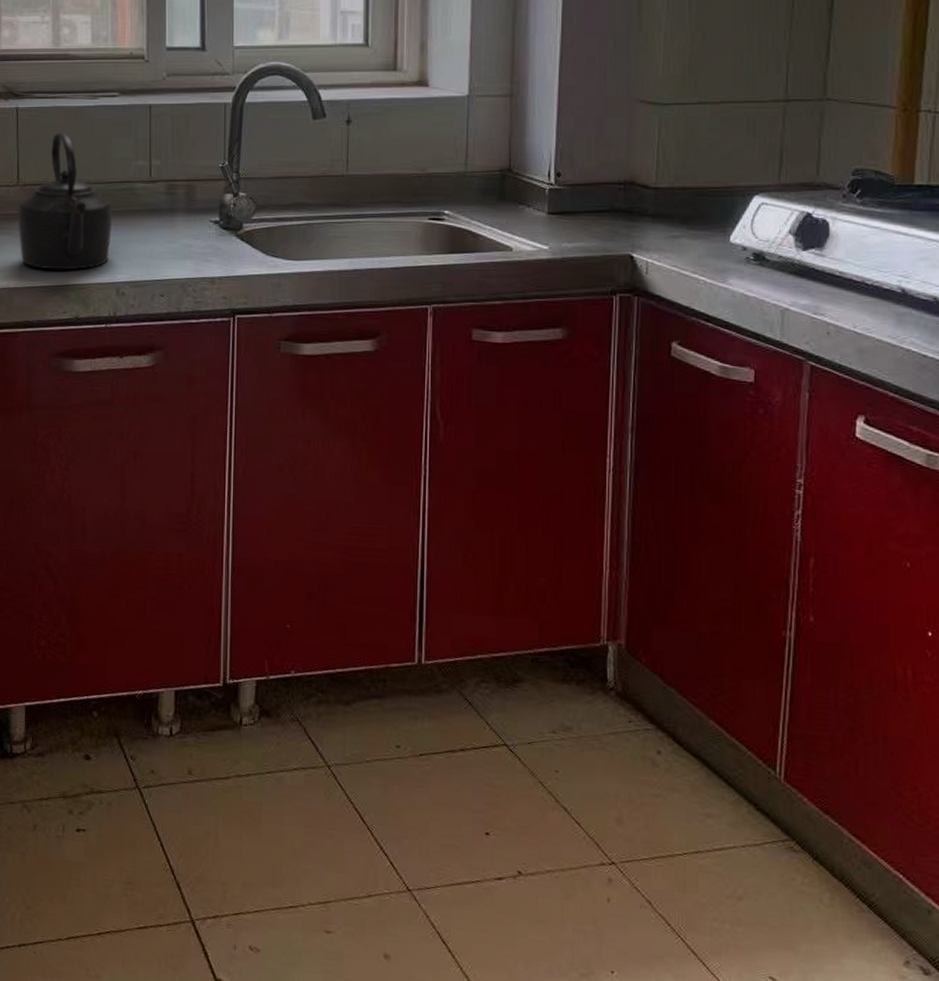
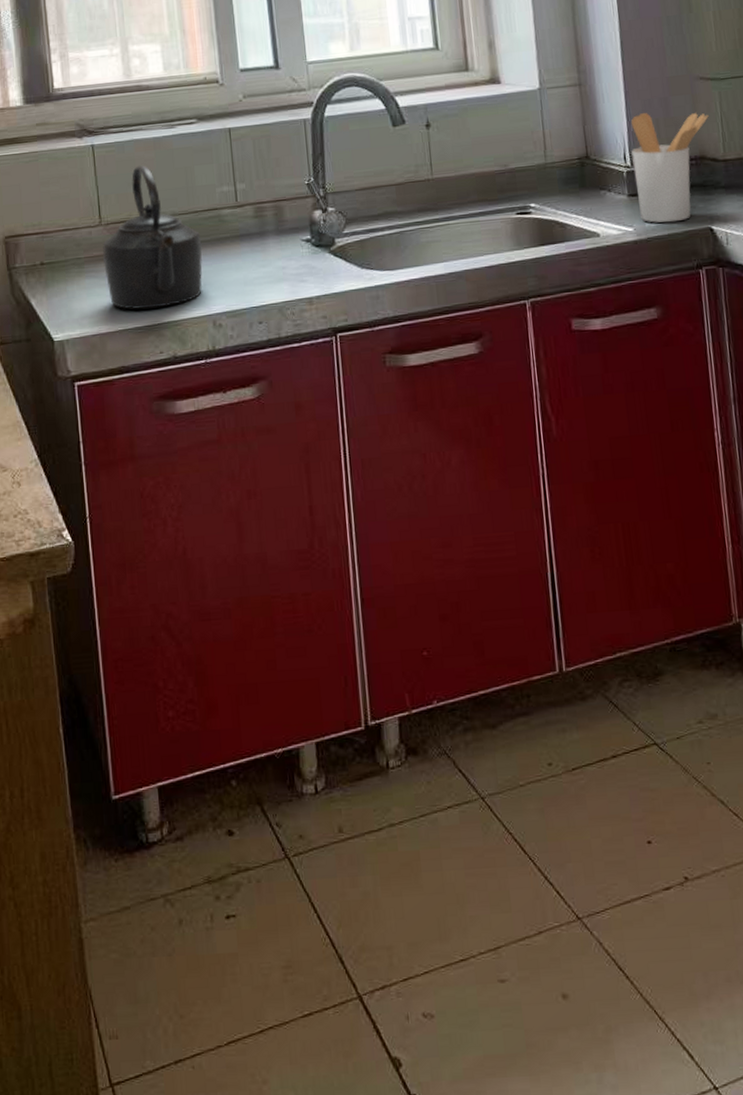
utensil holder: none [557,130,645,245] -> present [631,112,709,223]

